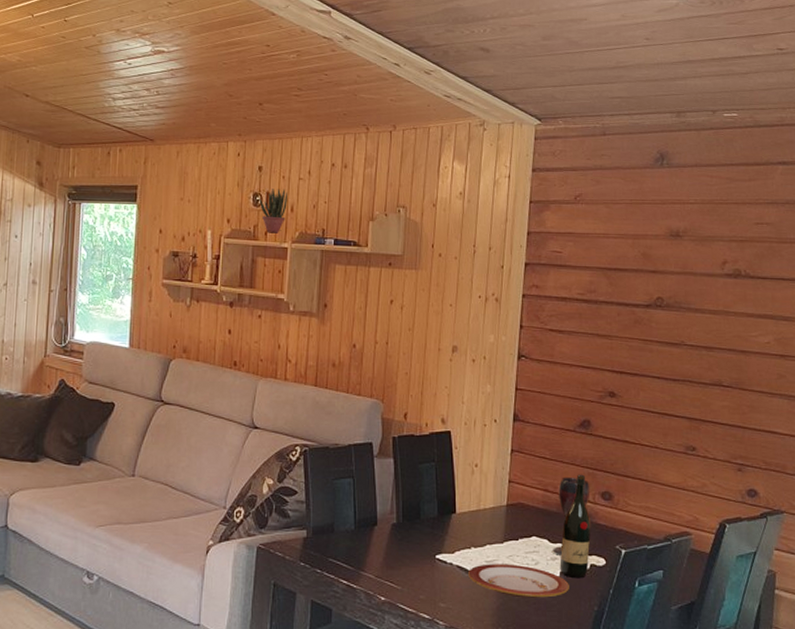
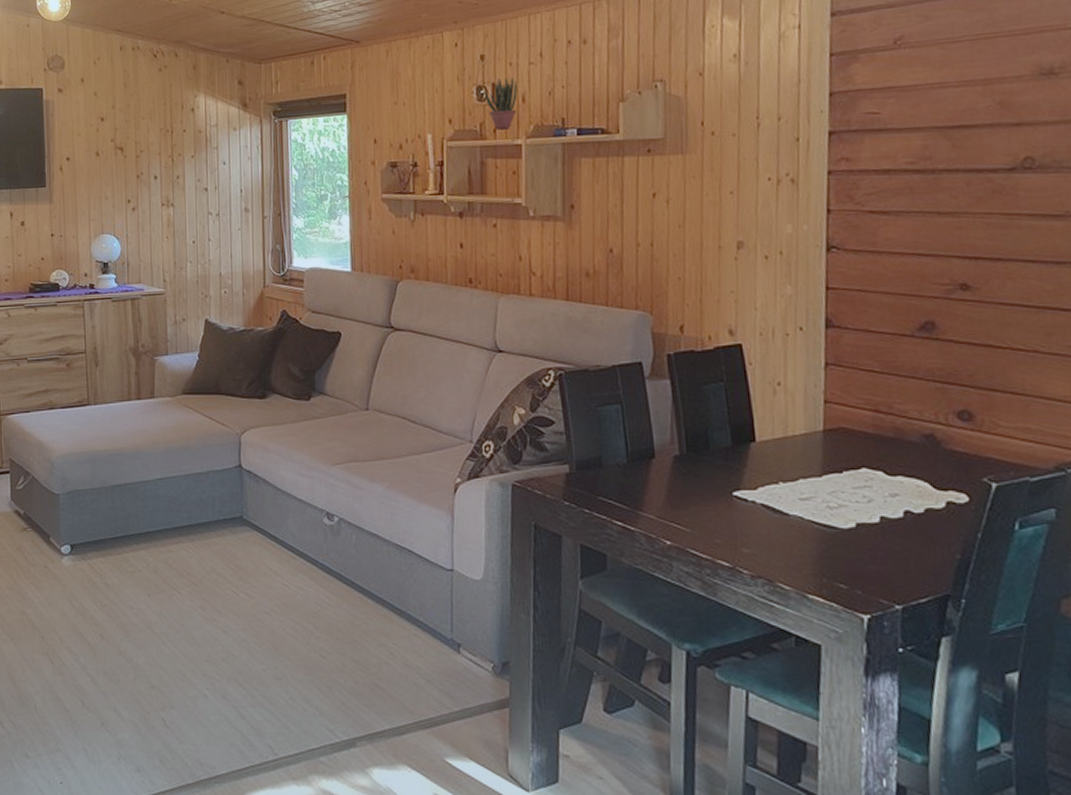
plate: present [467,564,569,598] -> none [776,501,918,543]
cup: present [553,477,590,556] -> none [891,393,941,491]
wine bottle: present [559,474,592,579] -> none [902,389,946,519]

